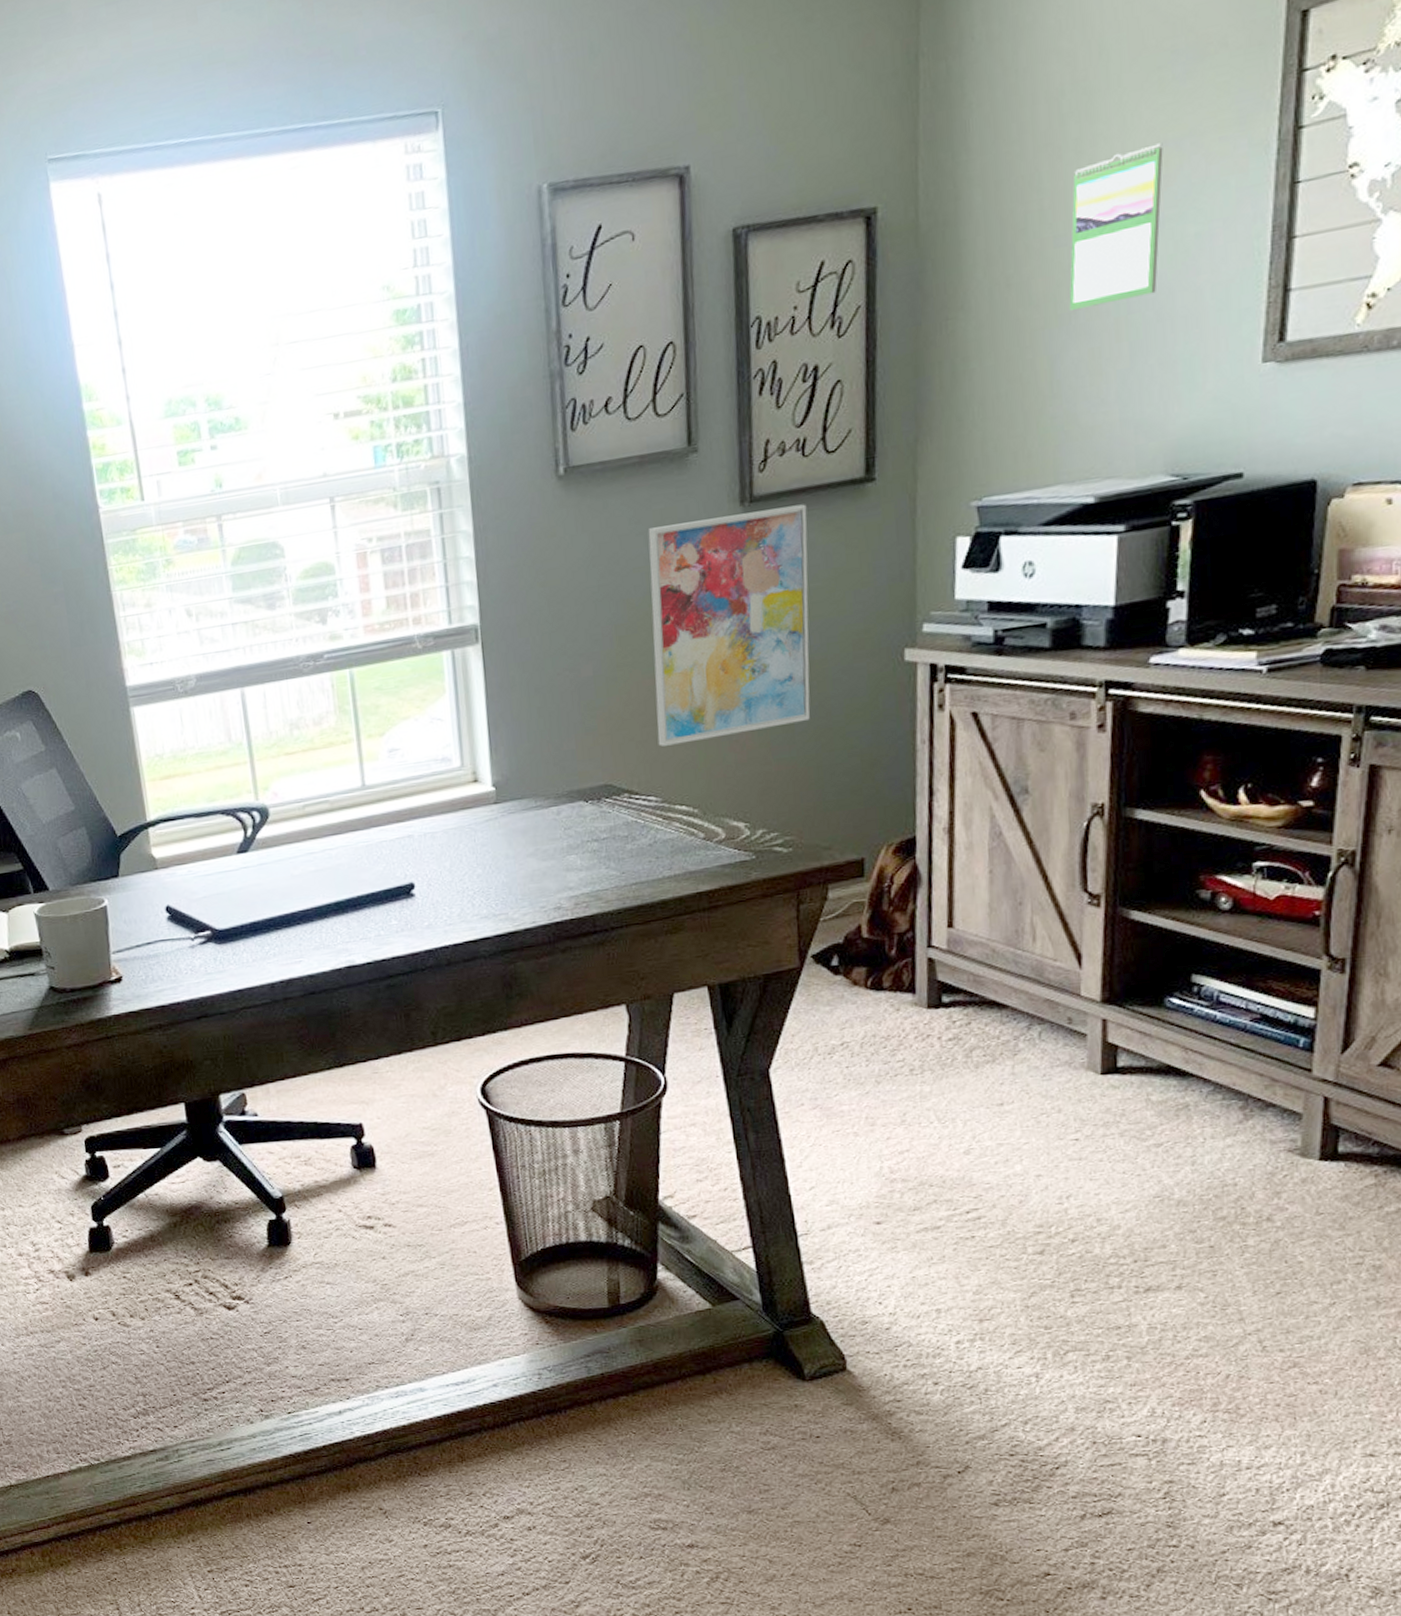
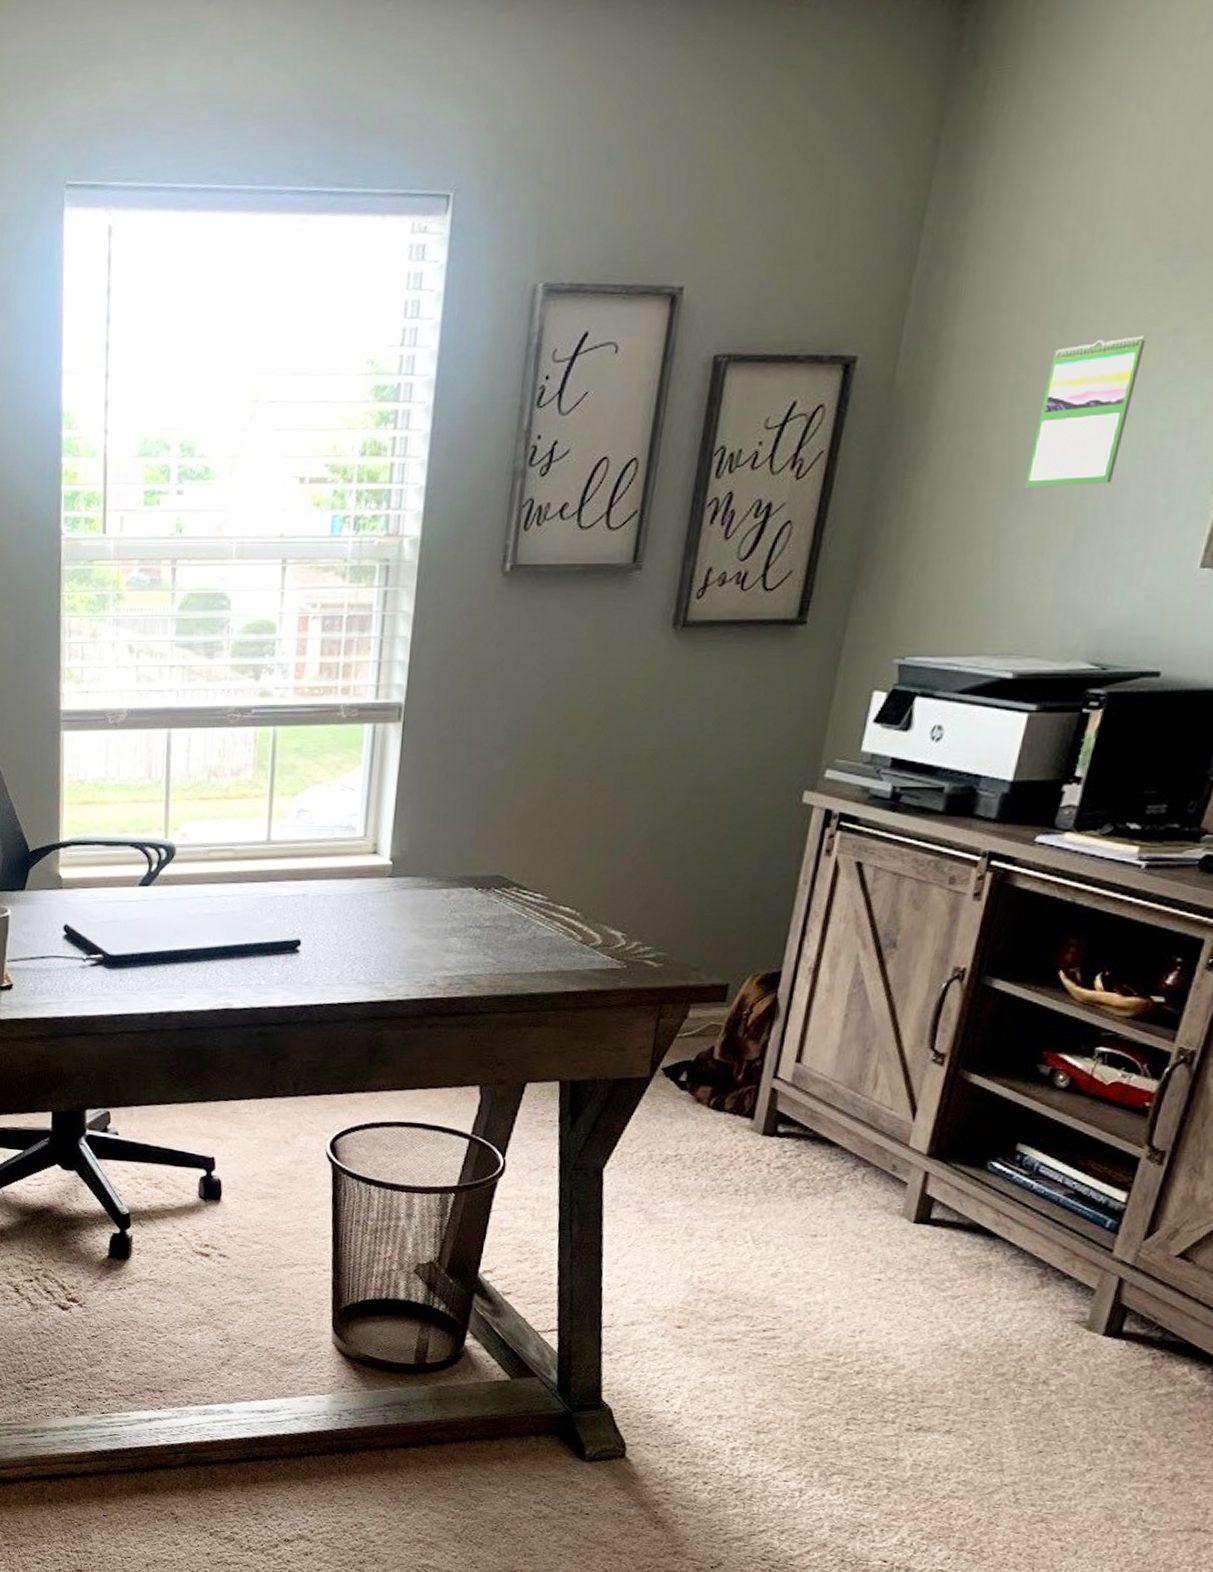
wall art: present [648,504,811,747] -> none [554,636,736,848]

